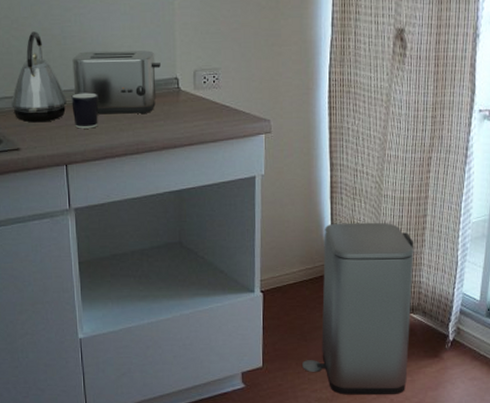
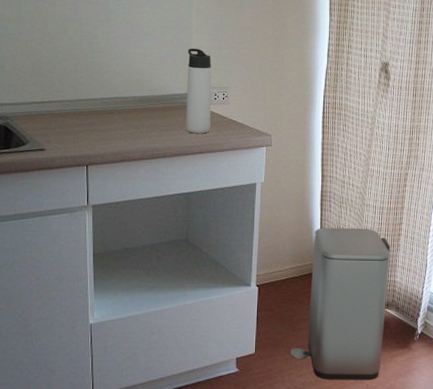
kettle: present [11,31,67,123] -> none [39,45,90,127]
mug: present [71,92,99,129] -> none [95,102,120,134]
toaster: present [72,50,162,115] -> none [97,65,178,124]
thermos bottle: none [171,25,201,123] -> present [186,48,212,134]

